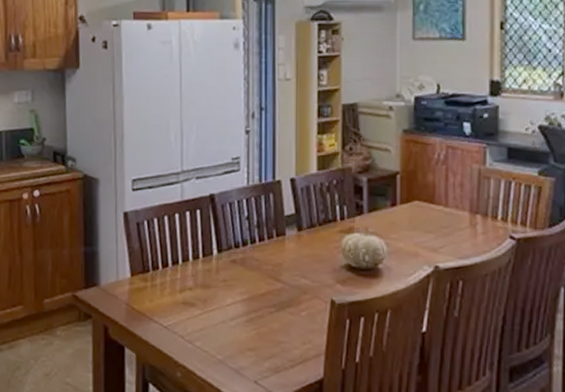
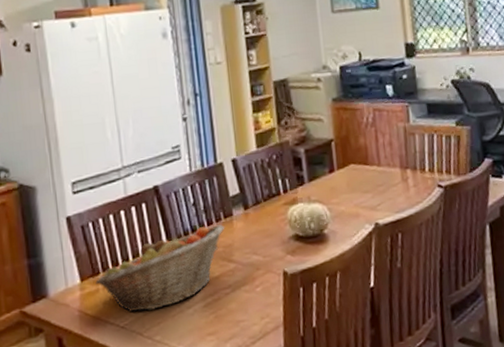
fruit basket: none [144,242,275,316] -> present [95,224,224,313]

